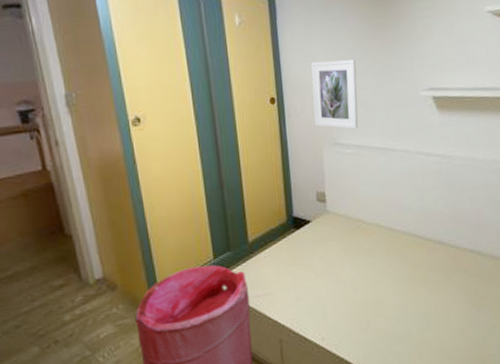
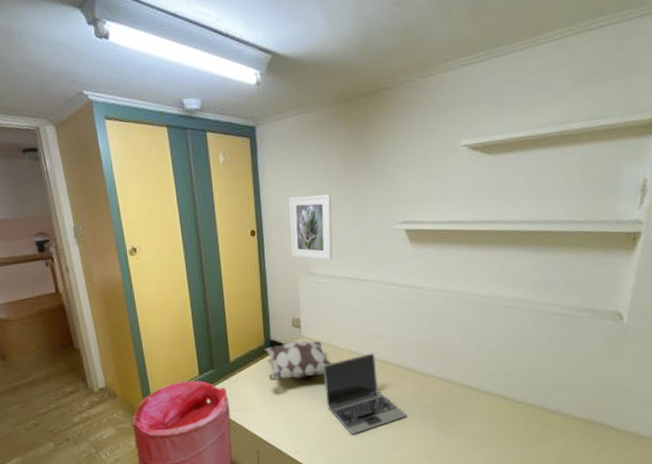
decorative pillow: none [287,216,360,262] -> present [265,340,332,381]
laptop: none [350,227,438,315] -> present [322,353,406,434]

